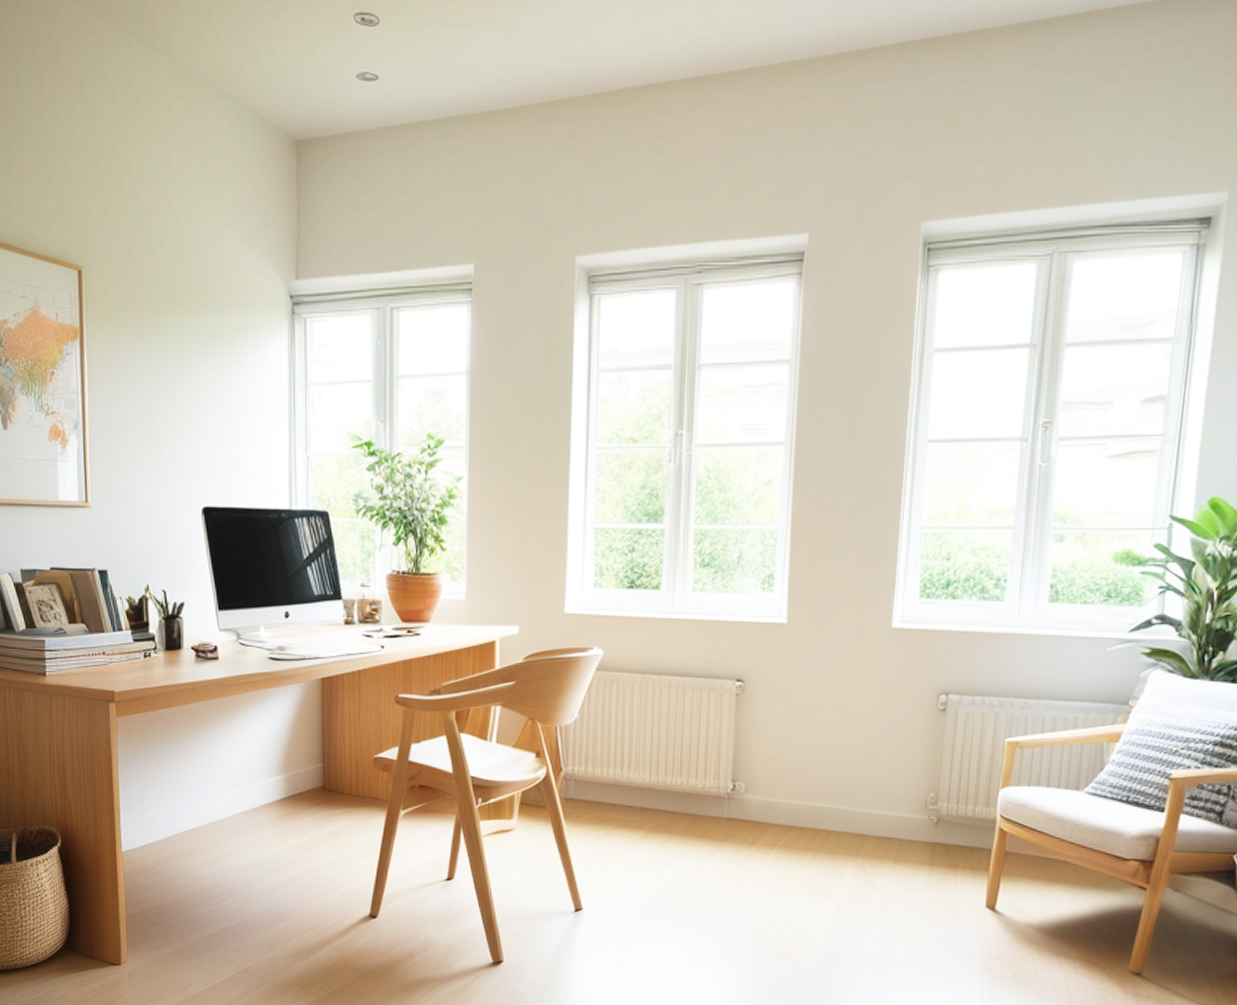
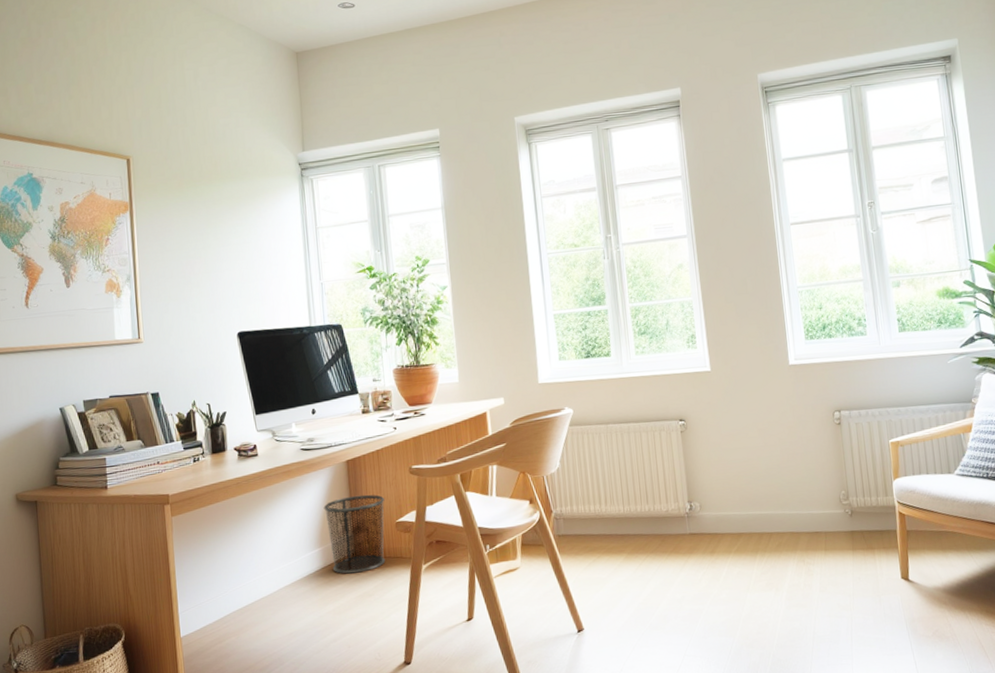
waste bin: none [290,720,363,809] -> present [323,494,386,574]

